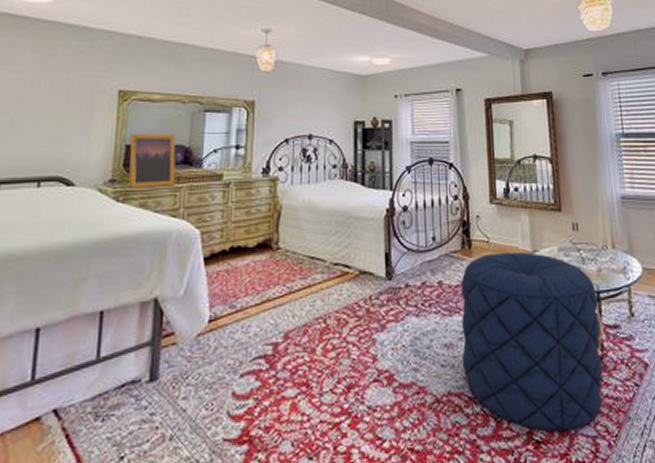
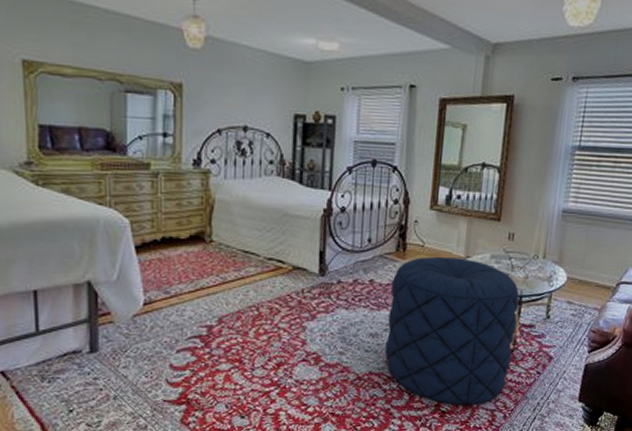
picture frame: present [128,133,176,189] -> none [43,112,99,174]

